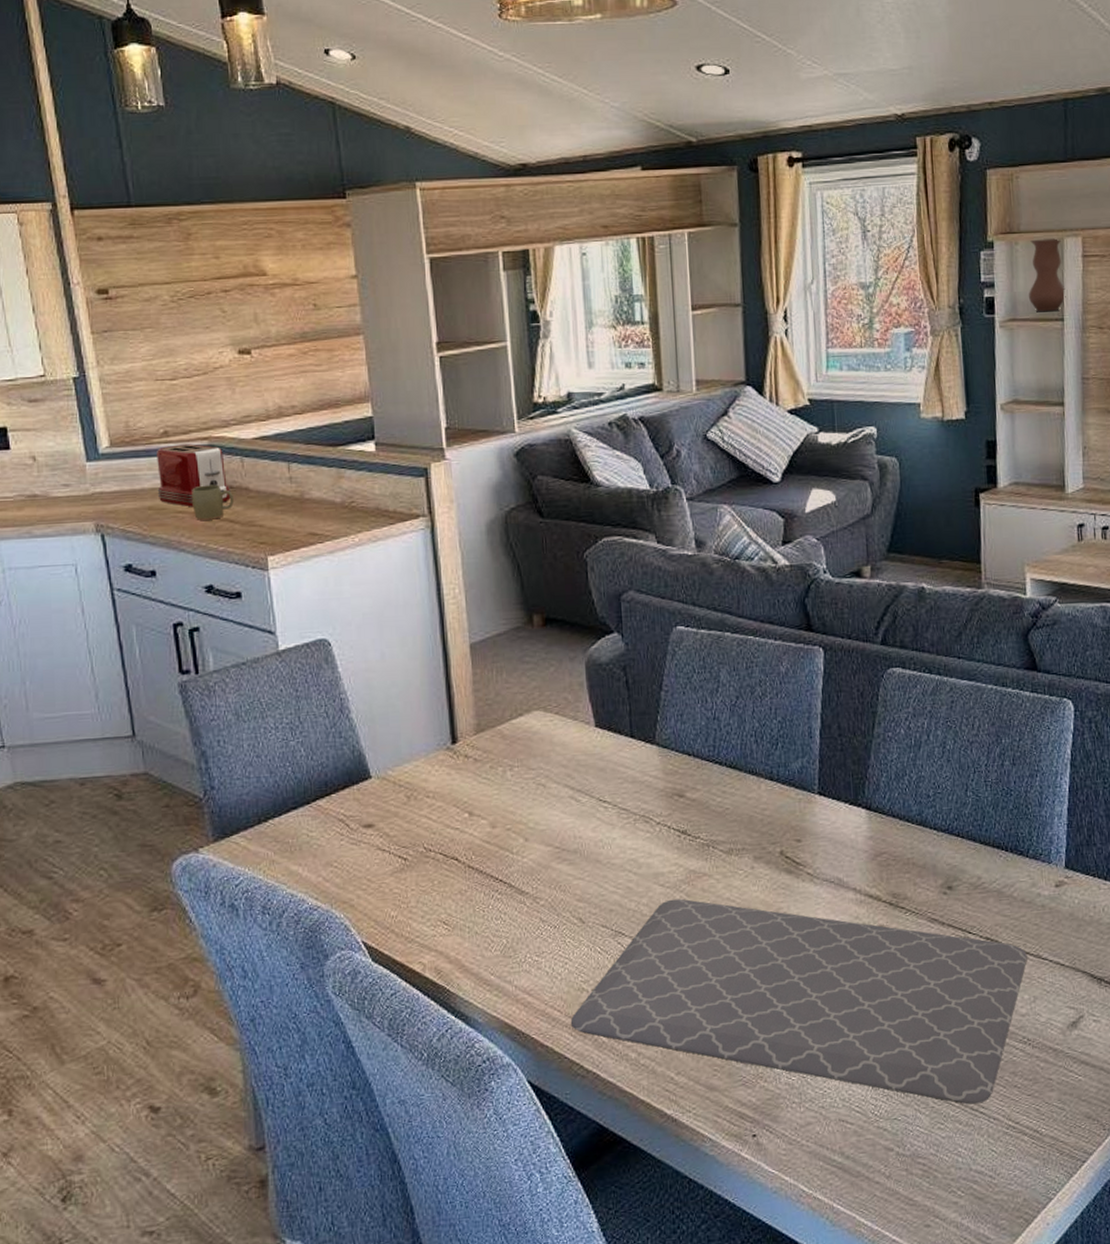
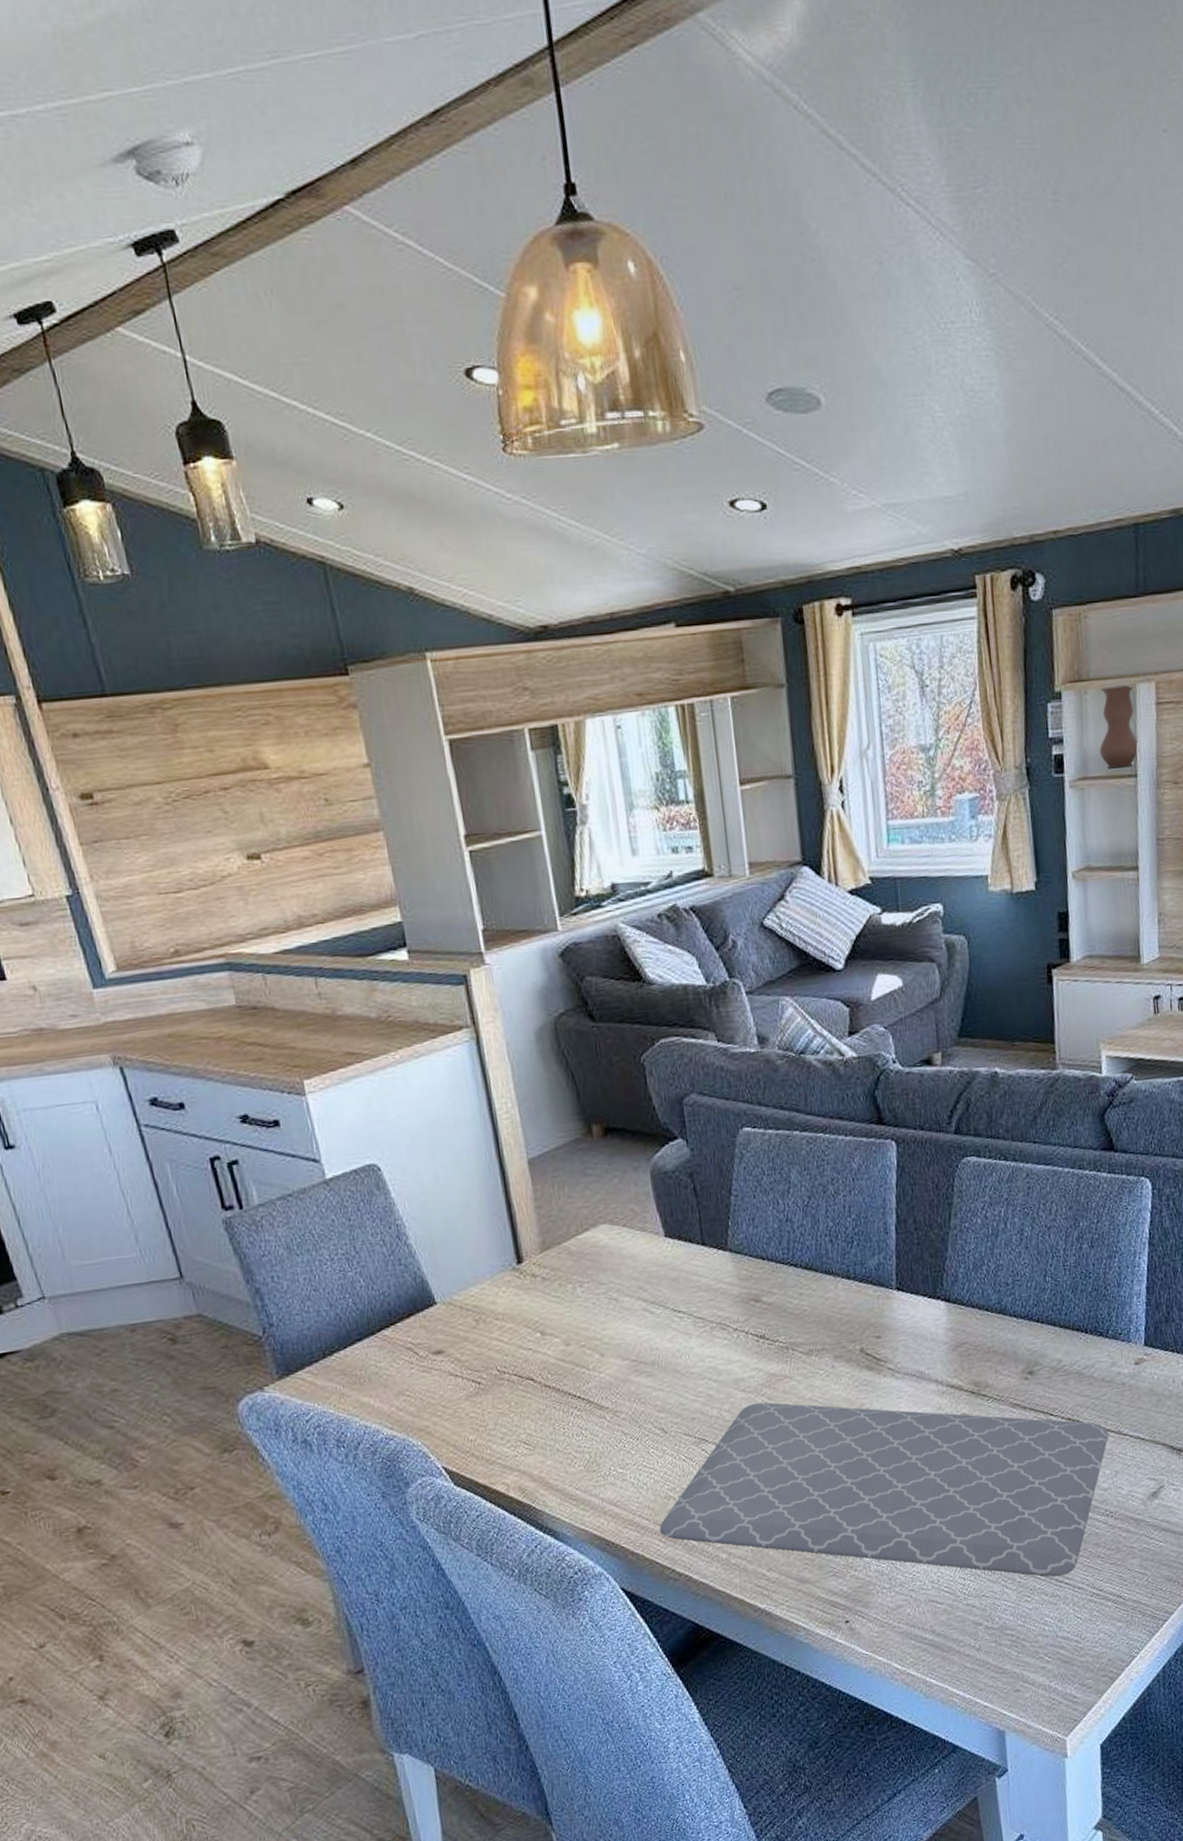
toaster: present [157,444,232,507] -> none [169,962,257,1032]
mug: present [192,484,234,520] -> none [213,1005,261,1046]

